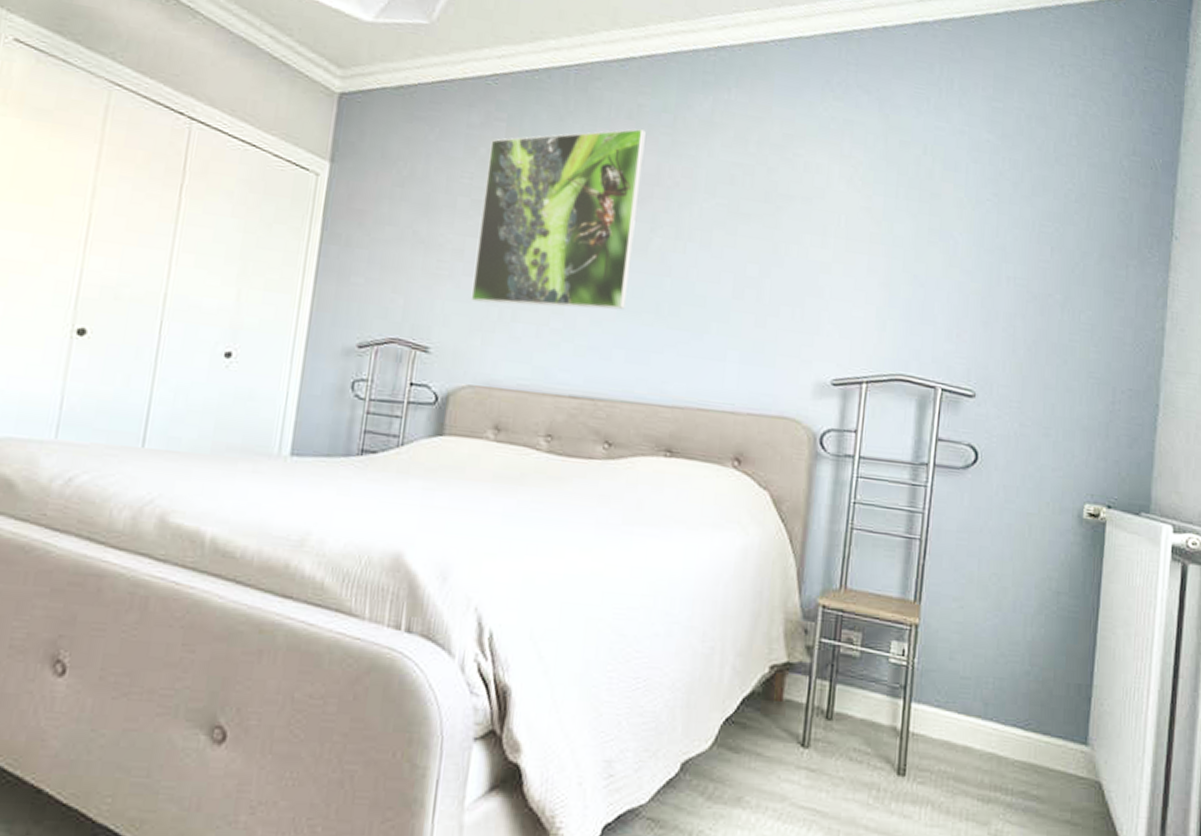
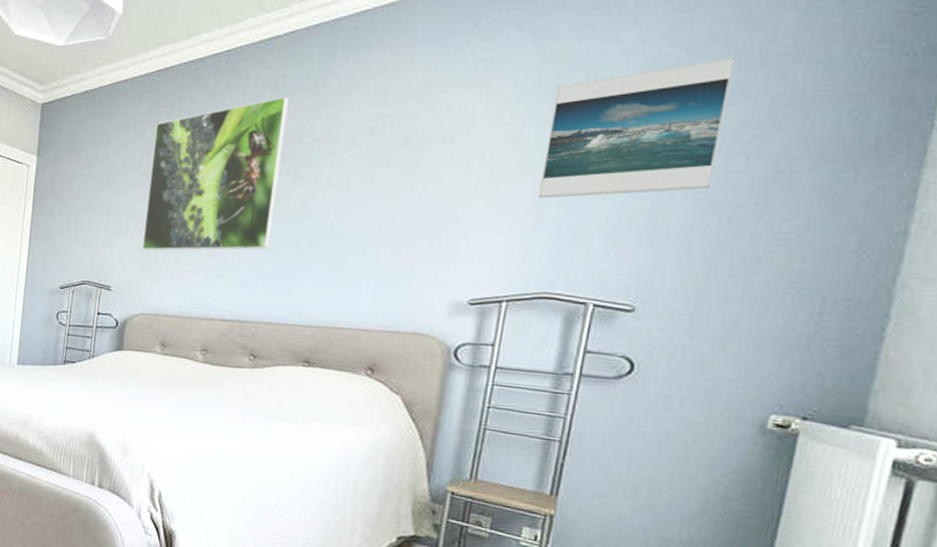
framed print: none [889,150,1037,276] -> present [537,56,736,199]

